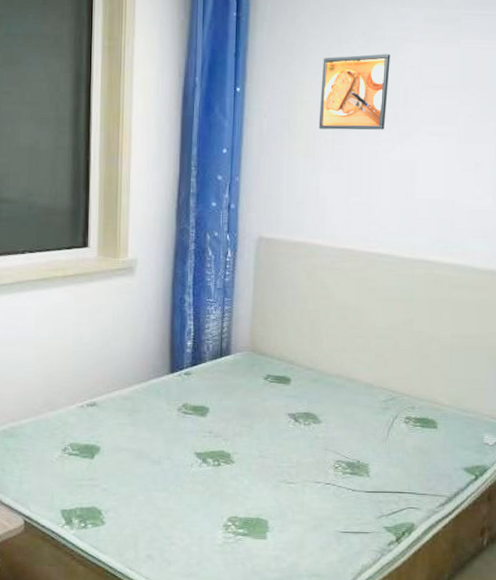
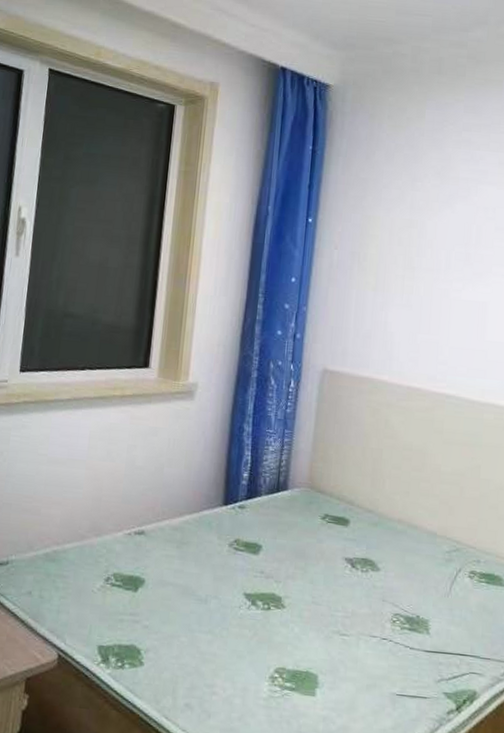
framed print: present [318,53,390,130] -> none [389,194,464,269]

